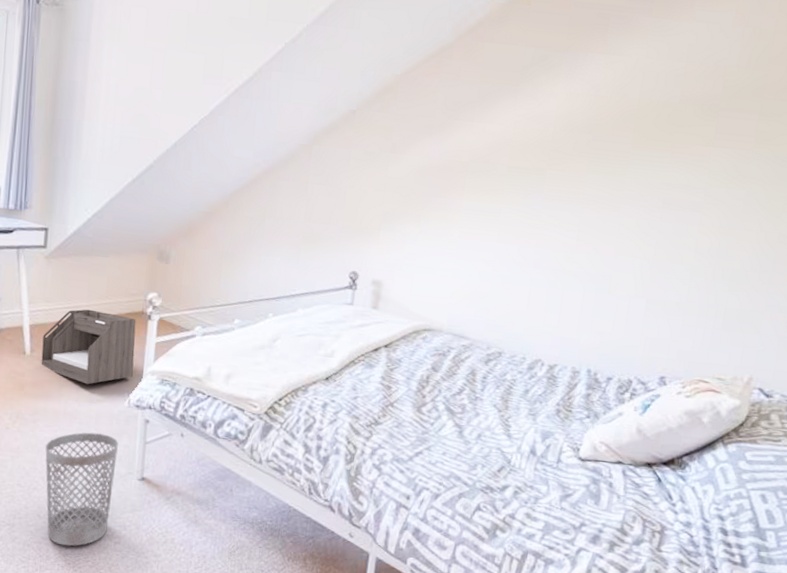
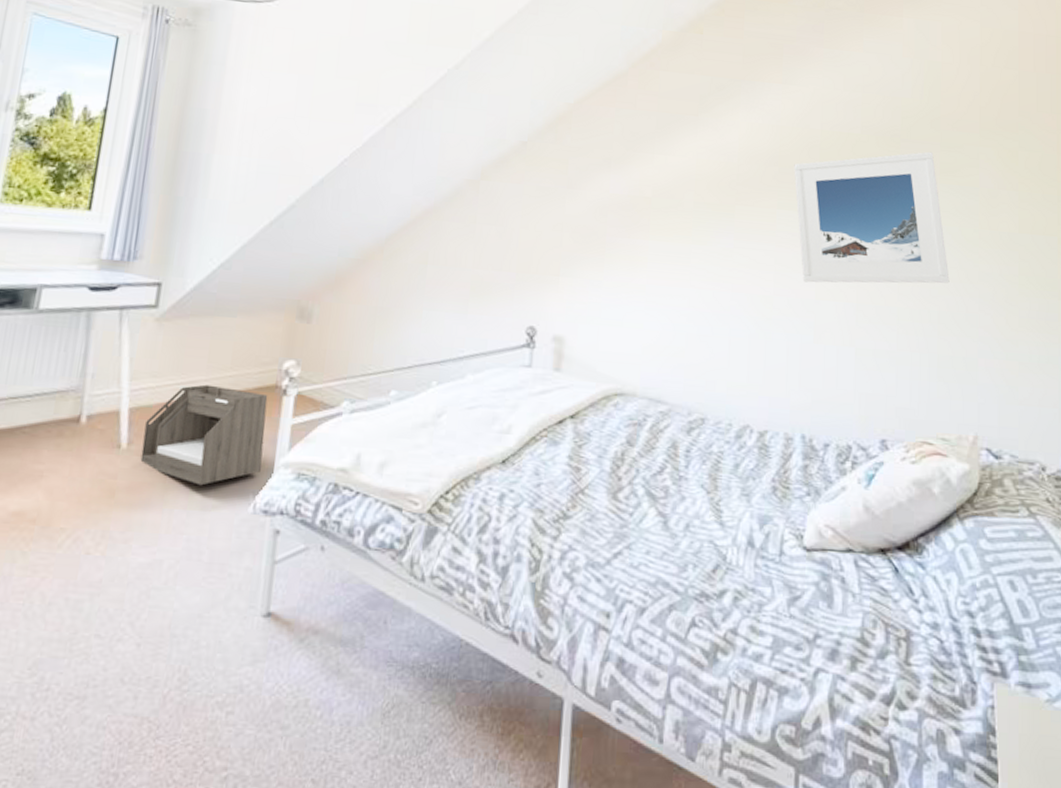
wastebasket: present [45,432,118,547] -> none [133,552,238,724]
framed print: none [604,120,751,245] -> present [794,151,950,284]

